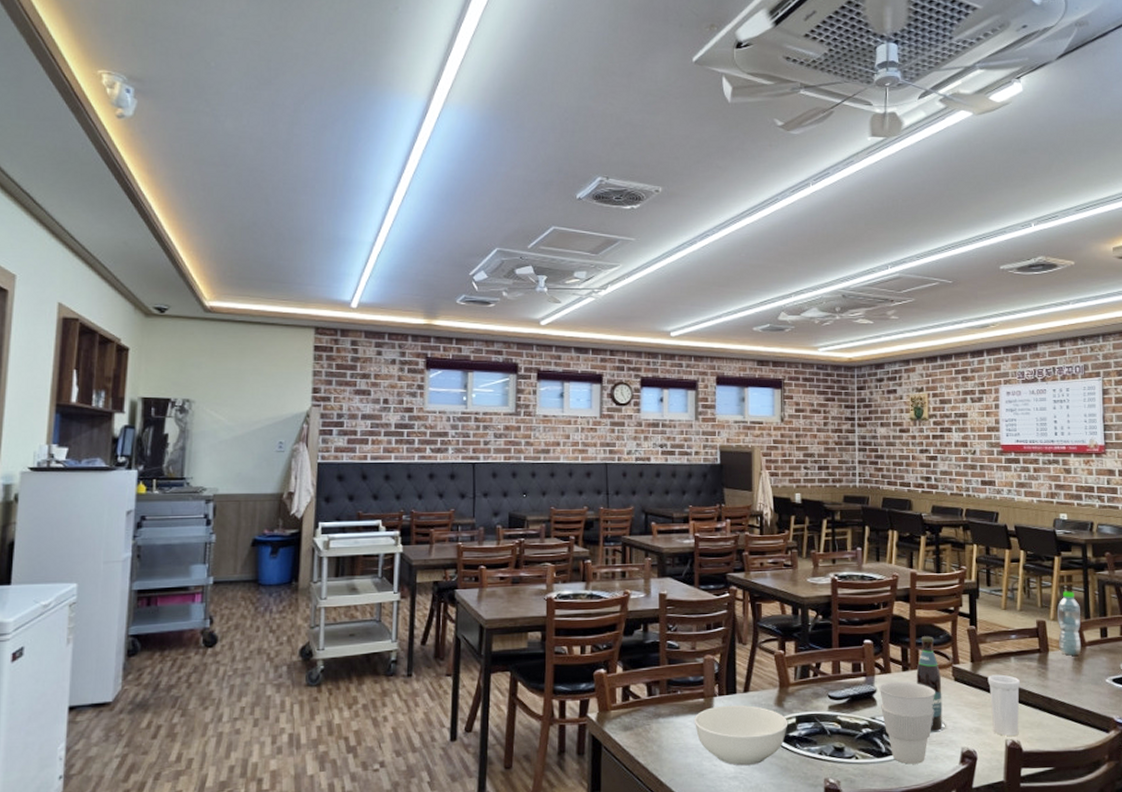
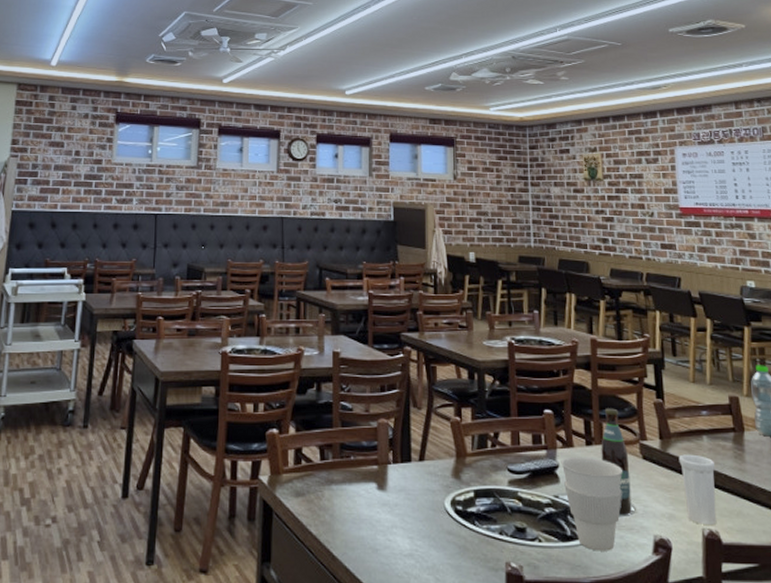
bowl: present [693,705,788,766] -> none [367,474,466,543]

